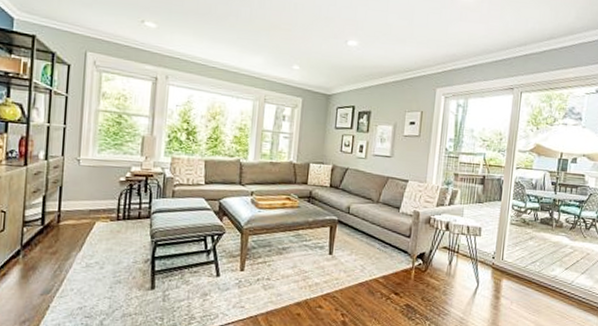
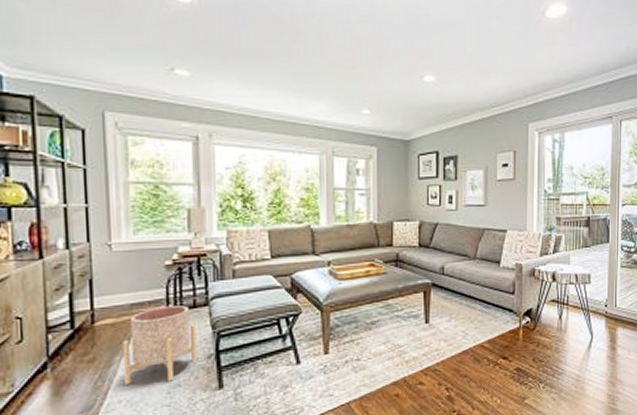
planter: none [78,215,138,278] -> present [123,306,197,384]

